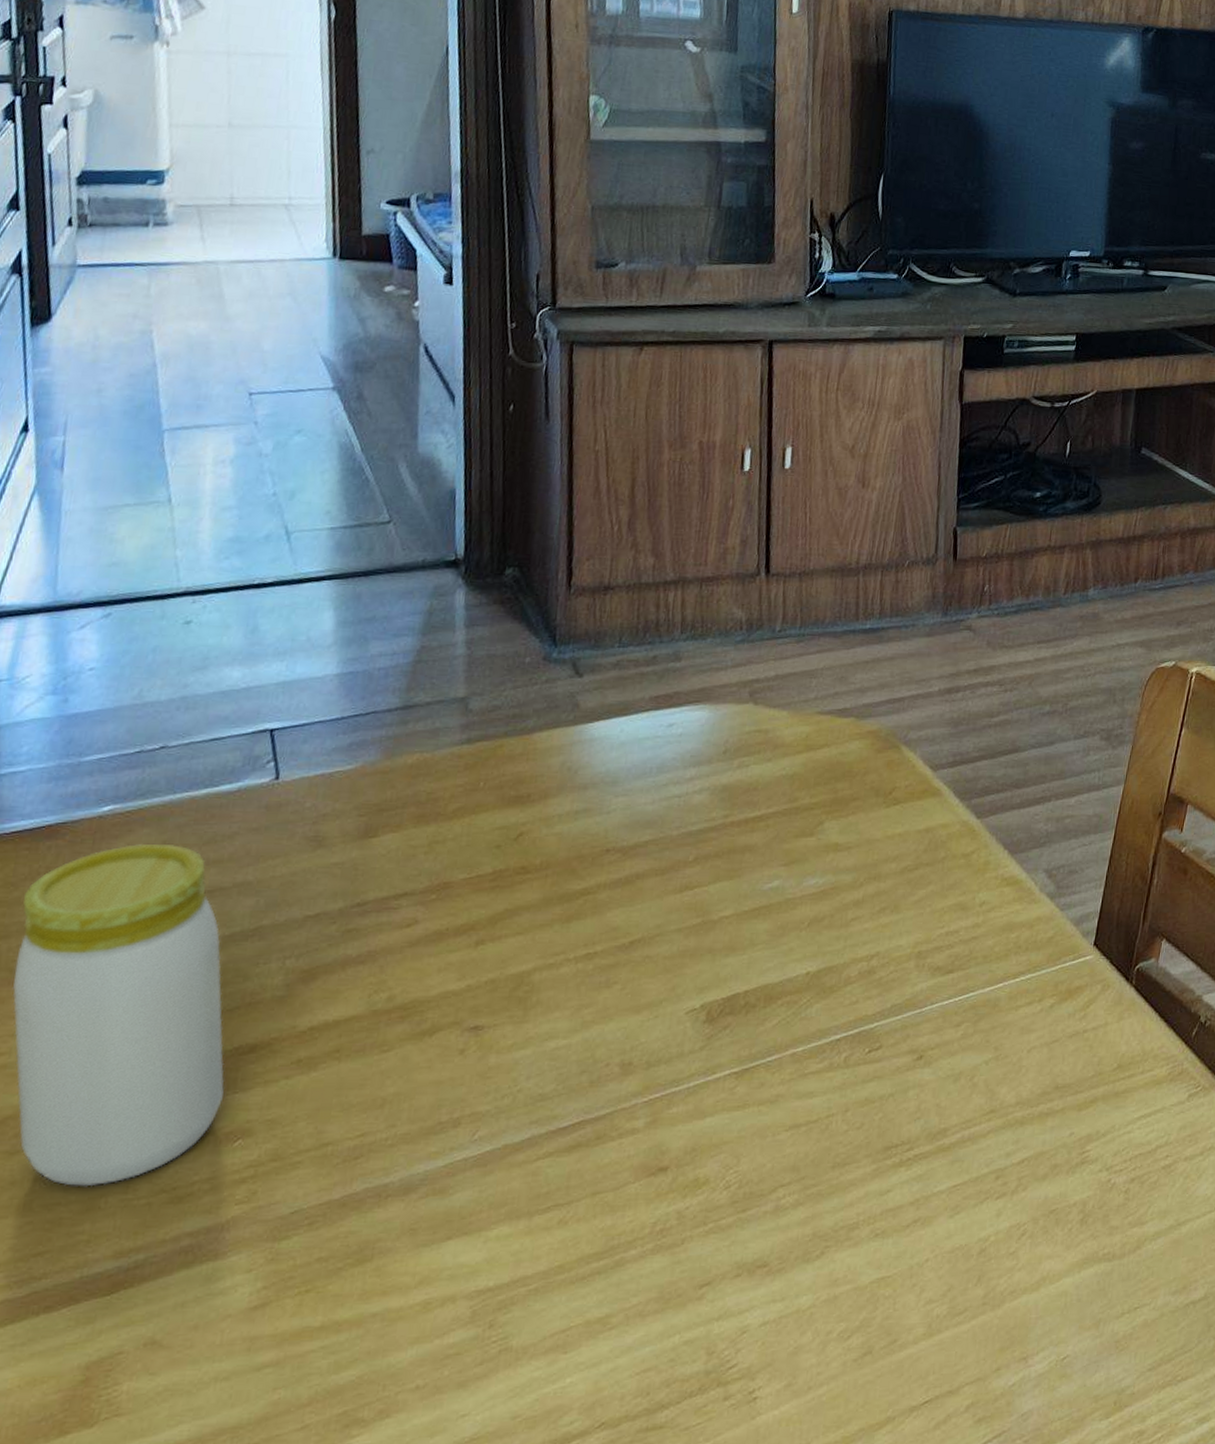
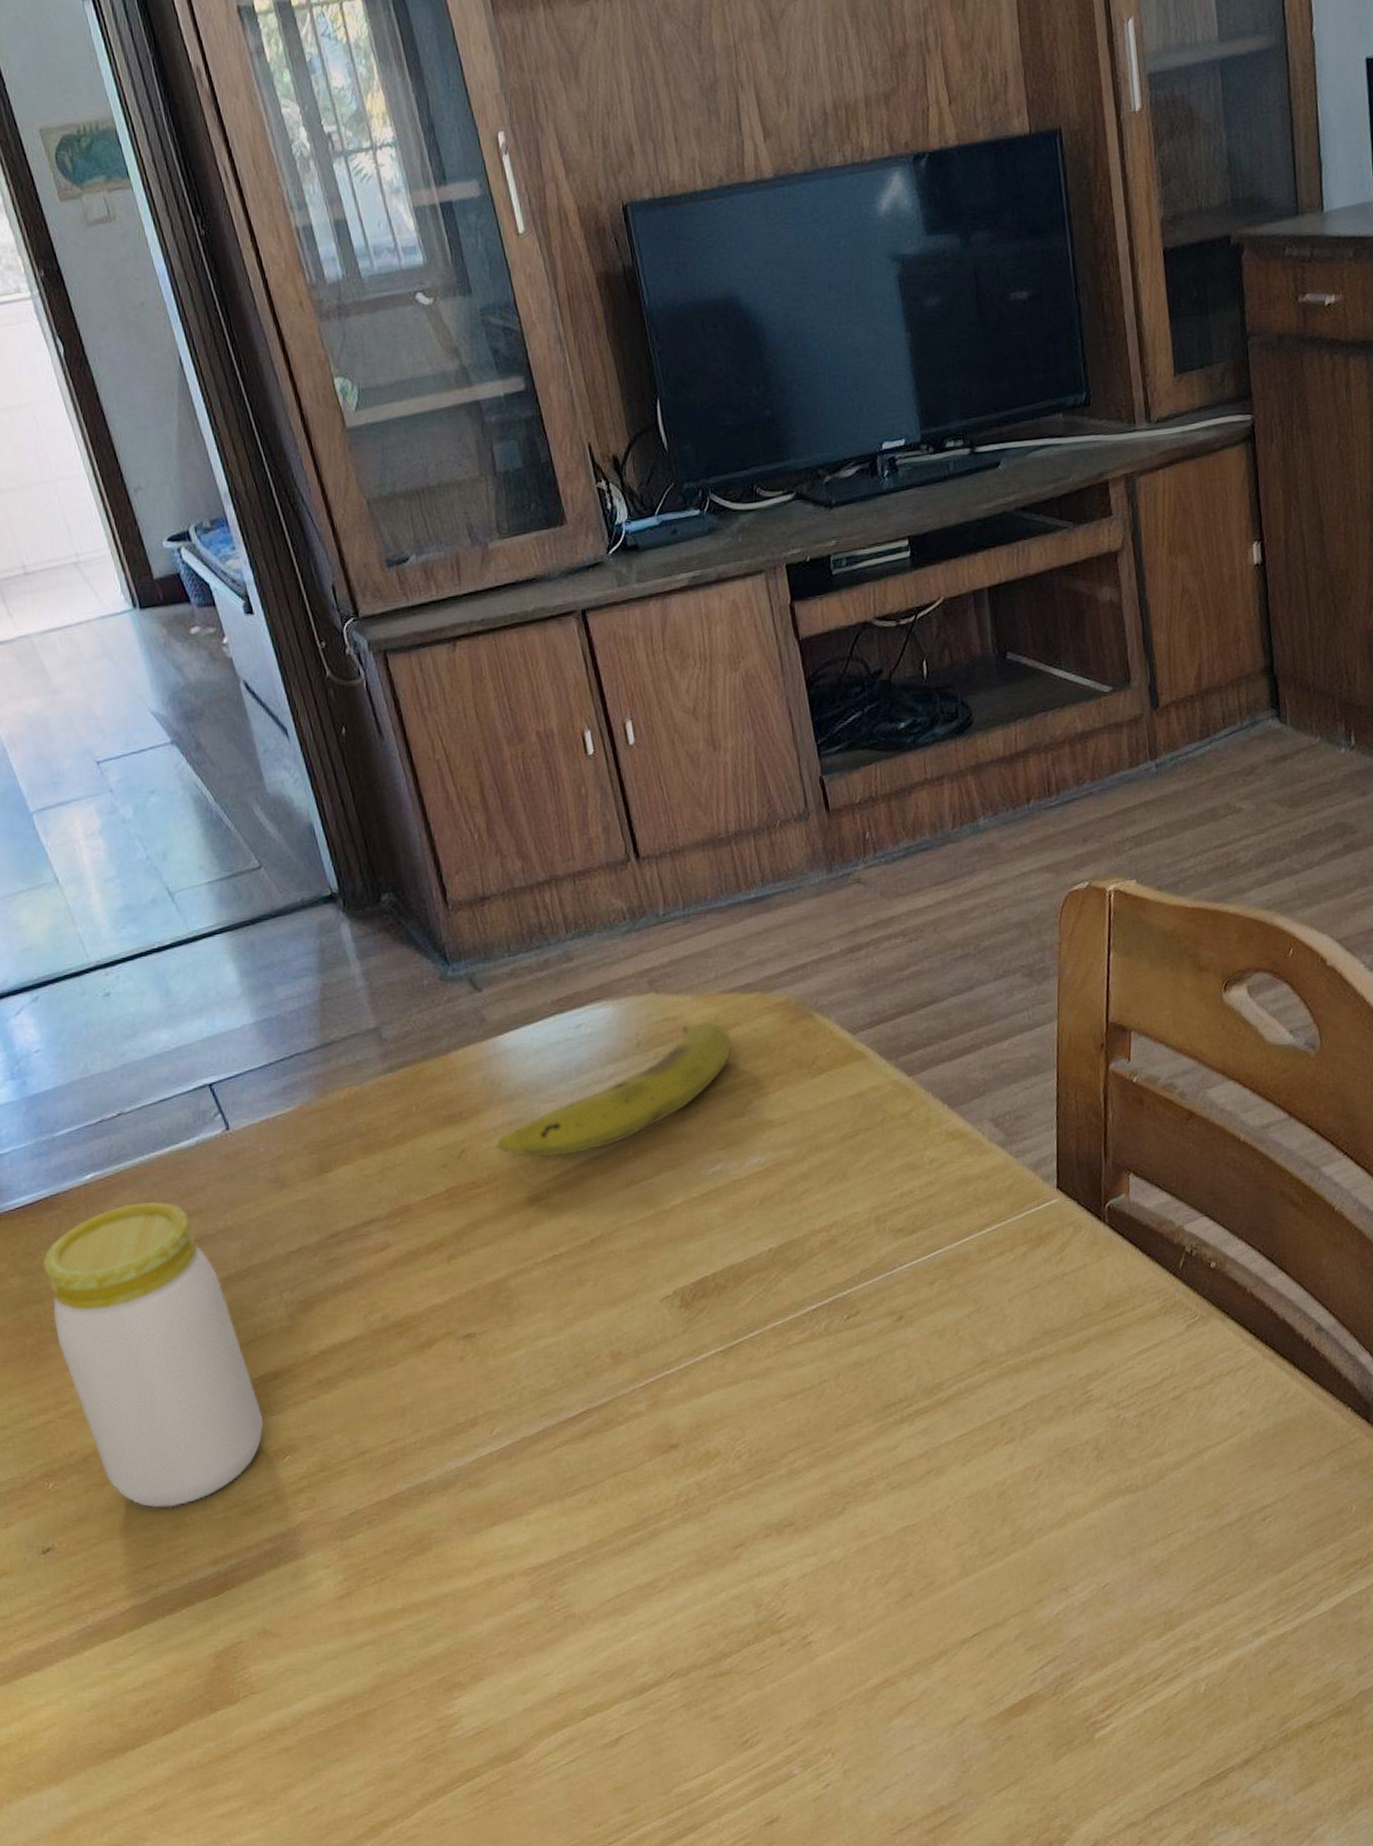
fruit: none [557,738,817,852] -> present [496,1021,732,1158]

